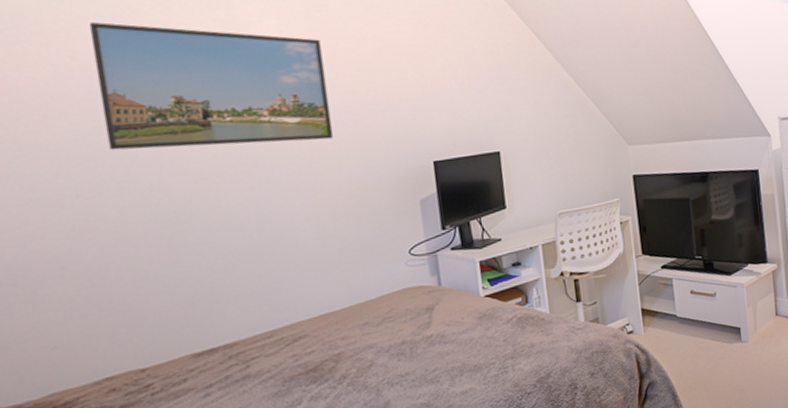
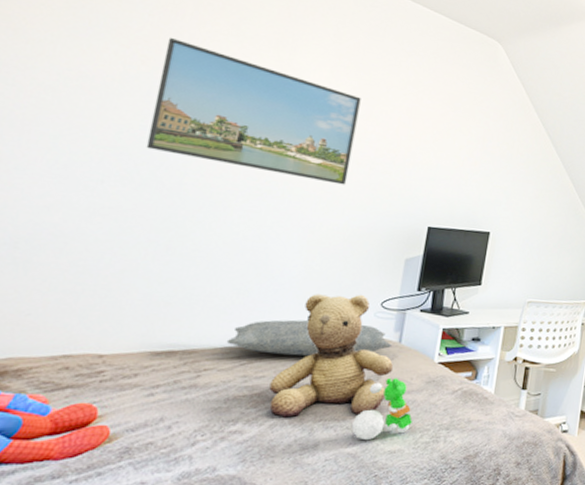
pillow: none [263,276,432,330] -> present [226,319,392,357]
teddy bear: none [321,247,441,386] -> present [269,294,393,418]
toy dinosaur: none [416,321,476,388] -> present [351,377,412,441]

